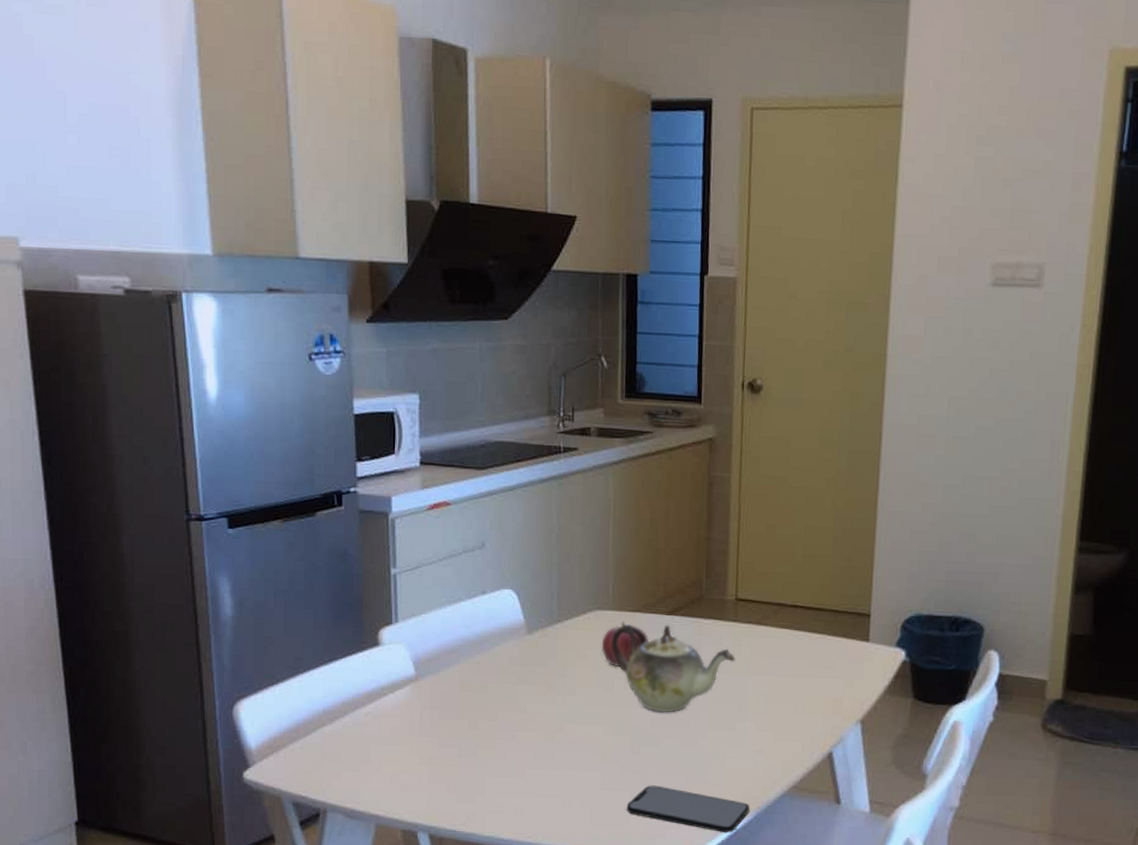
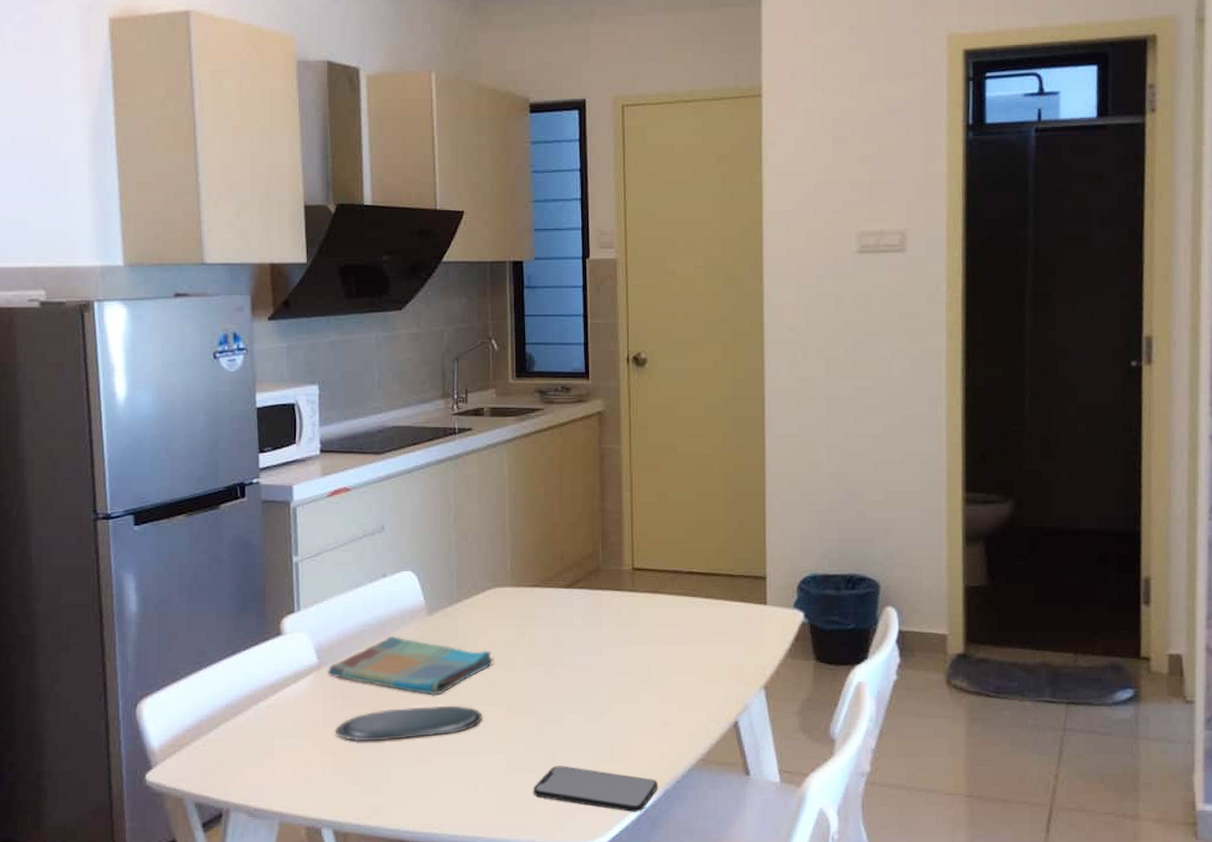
dish towel: none [425,652,593,712] -> present [328,635,494,696]
oval tray: none [431,722,579,753] -> present [335,705,482,742]
fruit: present [601,622,649,667] -> none [501,598,548,645]
teapot: present [612,624,735,713] -> none [512,598,635,689]

